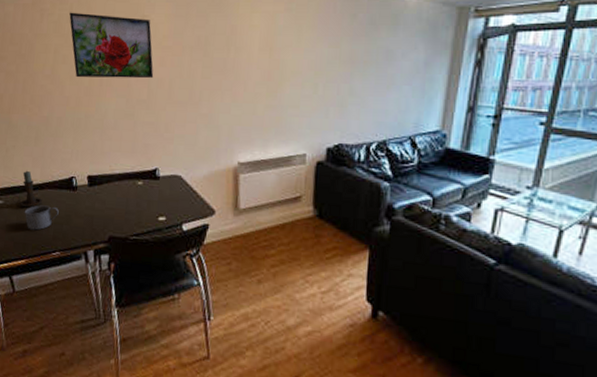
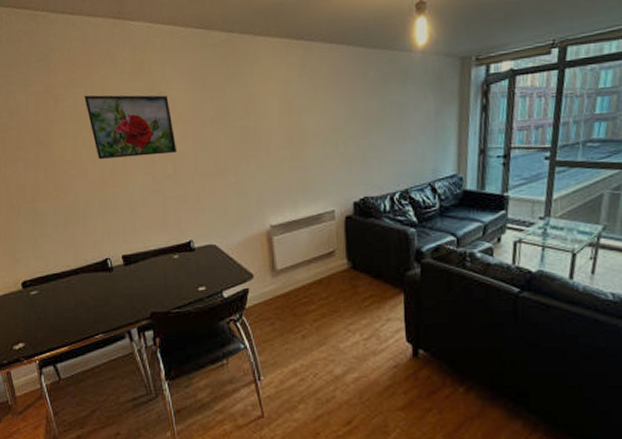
candle holder: present [11,170,43,208] -> none [46,257,79,295]
mug: present [24,205,59,231] -> none [61,290,97,316]

